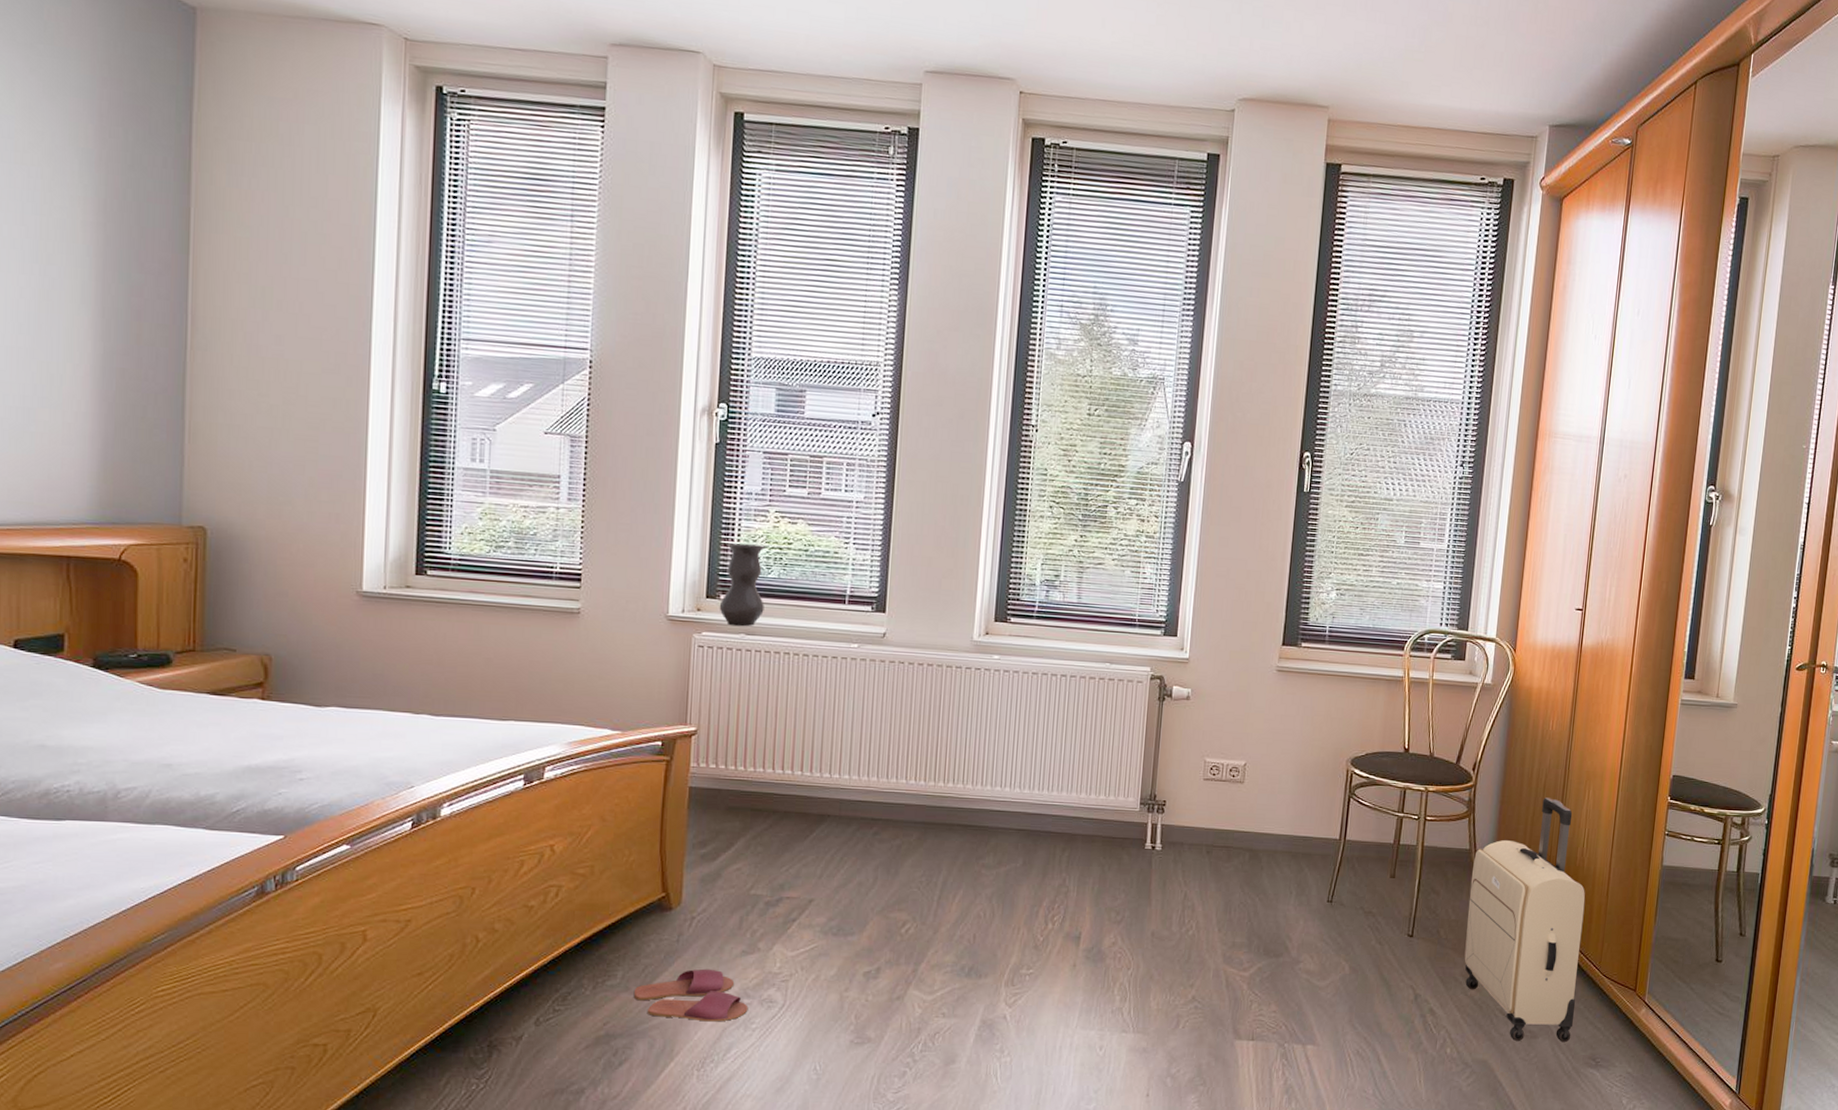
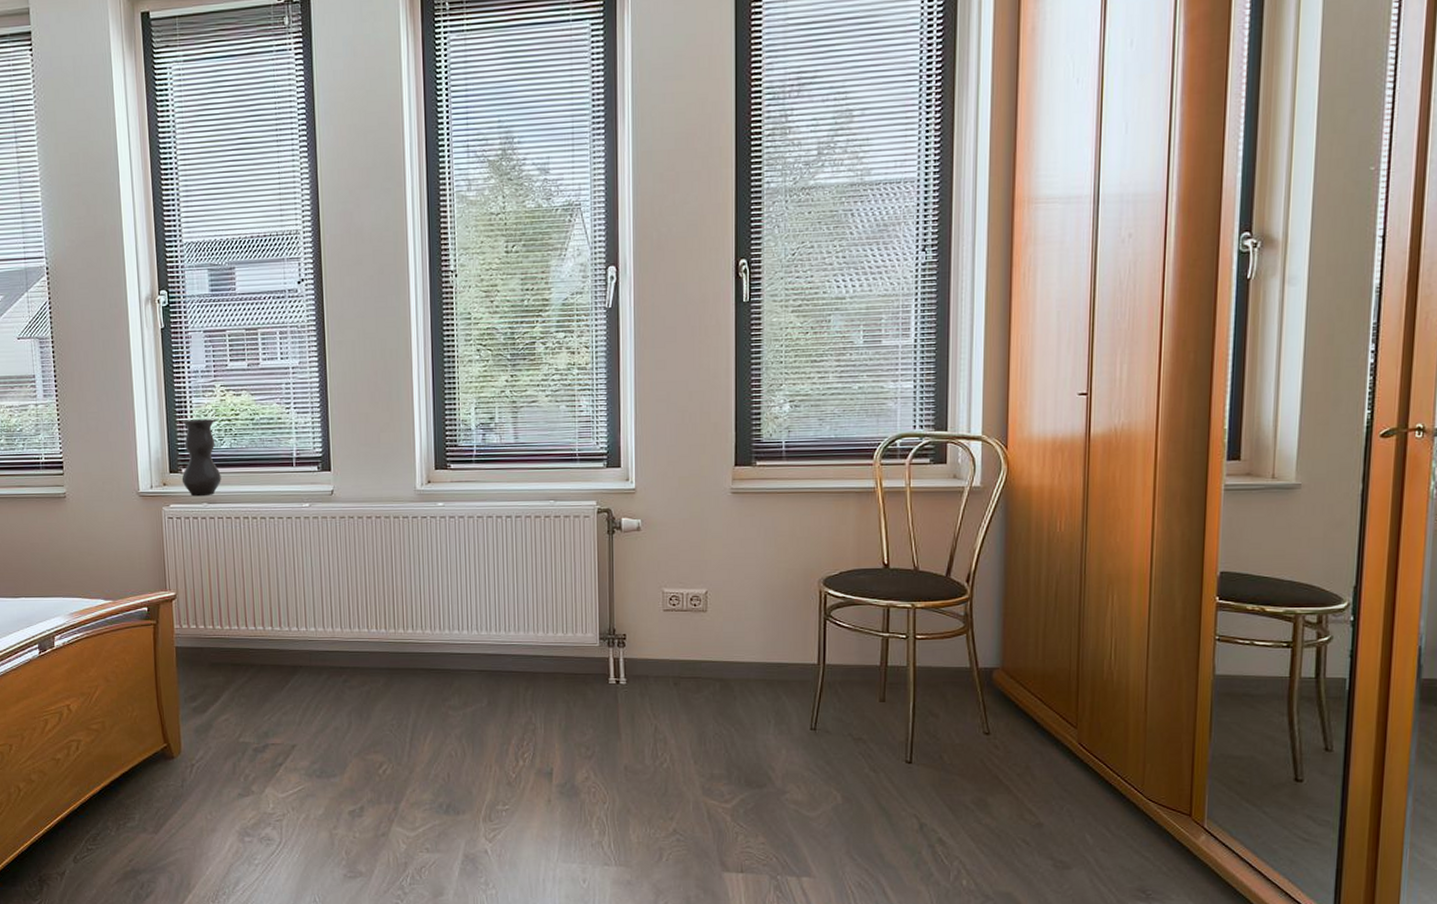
slippers: present [633,968,749,1022] -> none [150,810,250,858]
suitcase: present [1464,798,1585,1043] -> none [974,607,1118,874]

